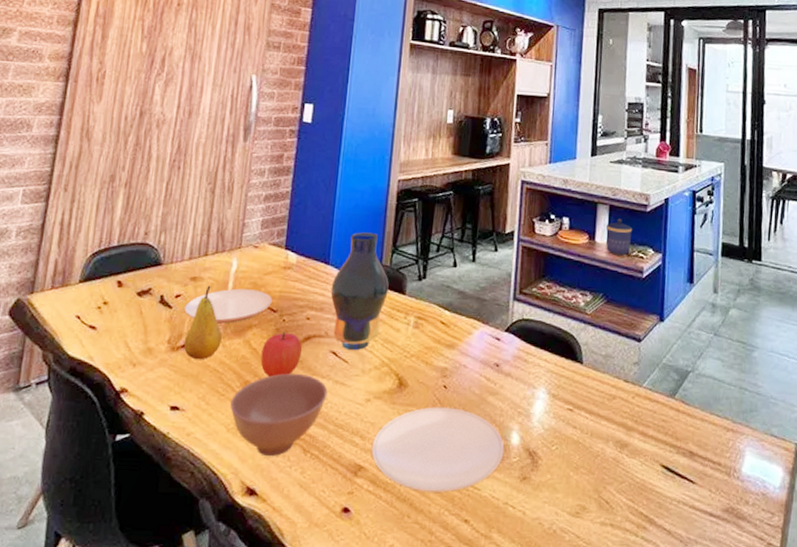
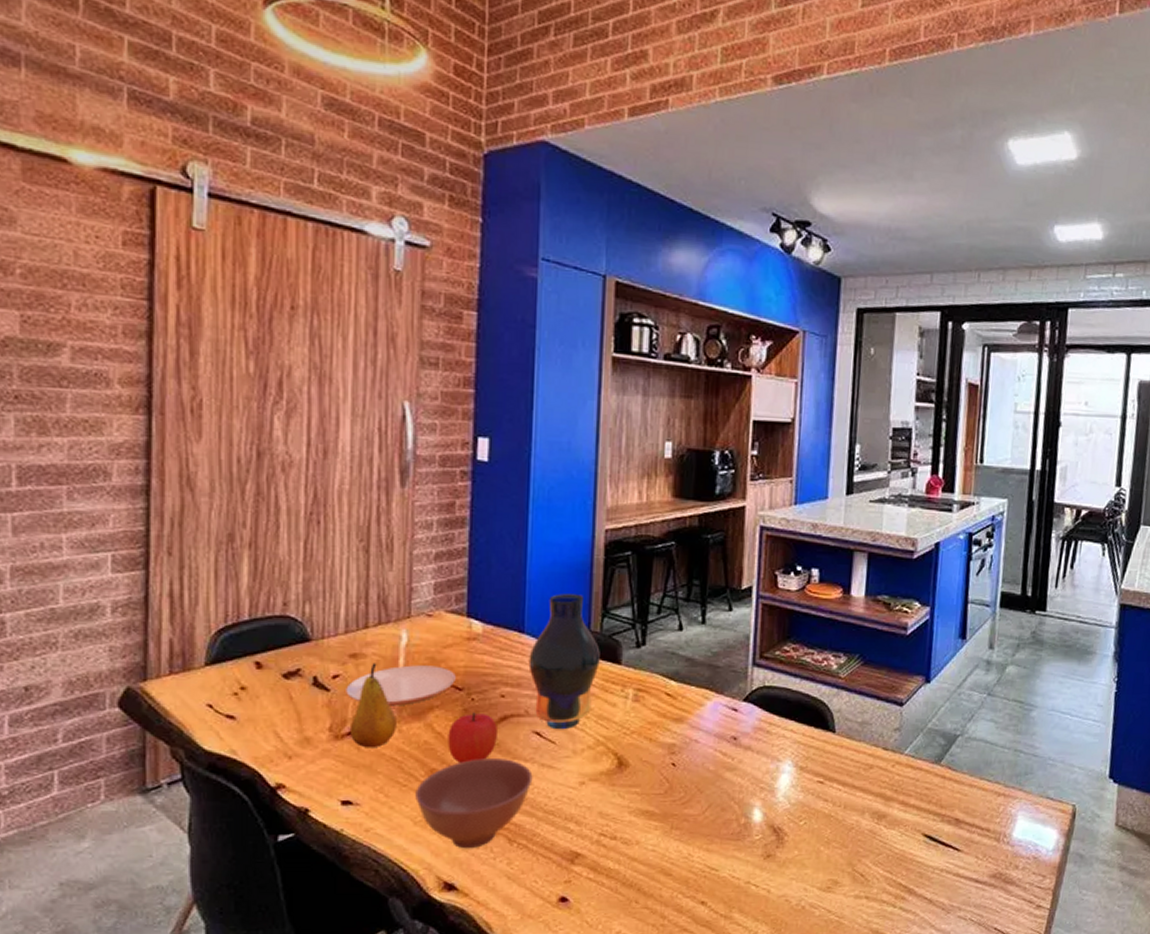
plate: present [372,407,505,493] -> none [590,786,745,877]
decorative jar: present [606,218,633,256] -> none [864,568,896,611]

